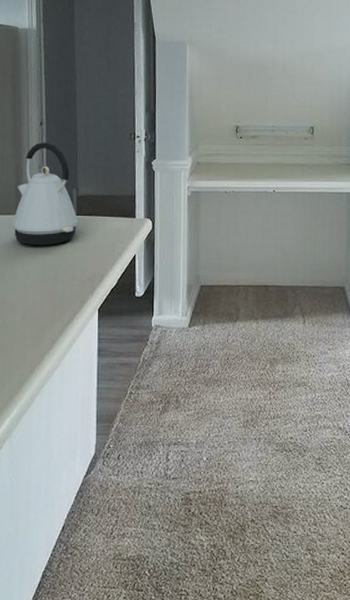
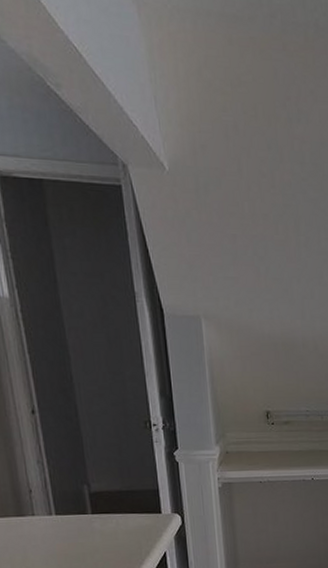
kettle: present [12,142,78,246] -> none [13,433,94,550]

